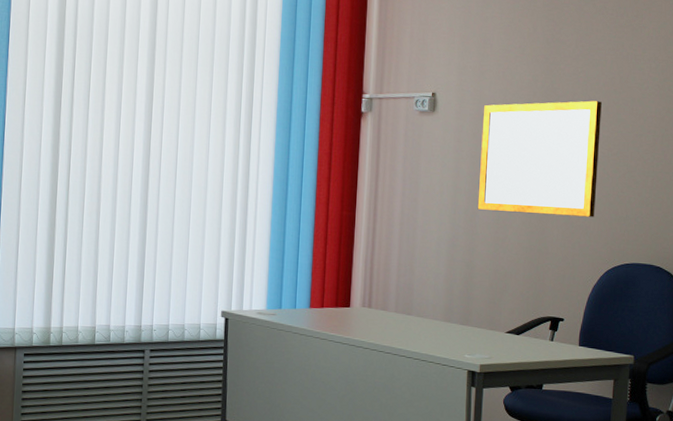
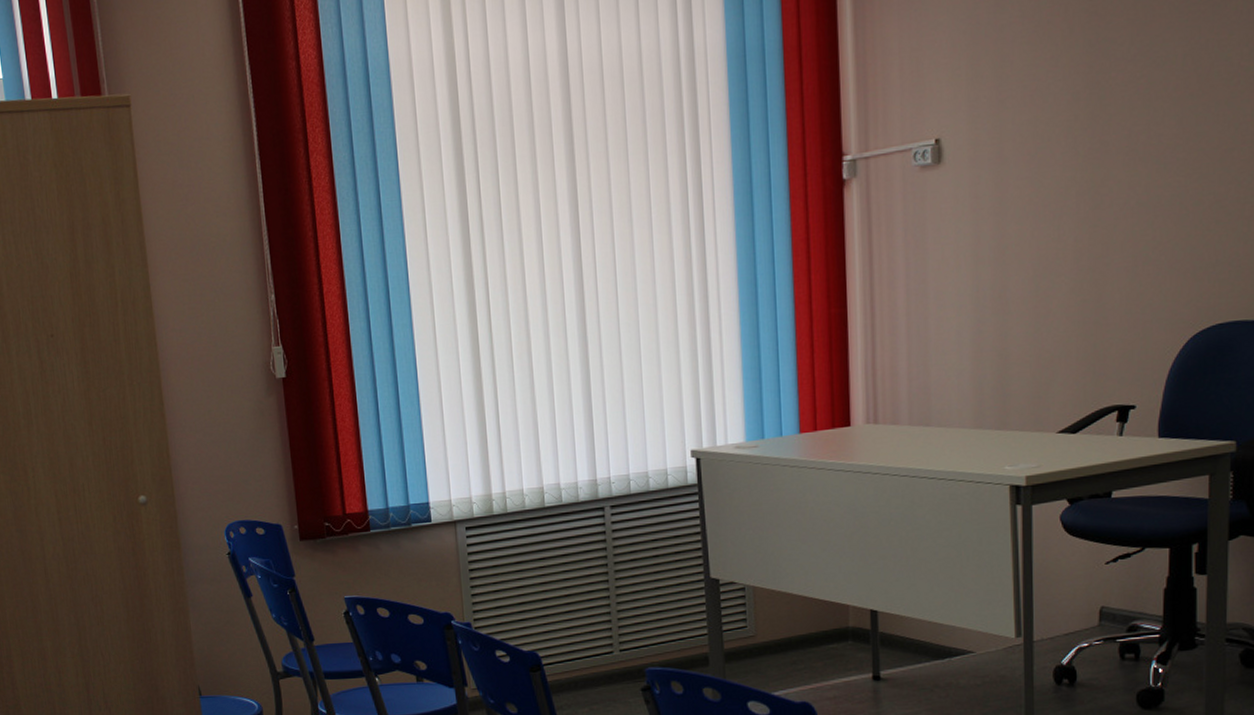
writing board: present [477,101,602,217] -> none [1006,112,1173,281]

